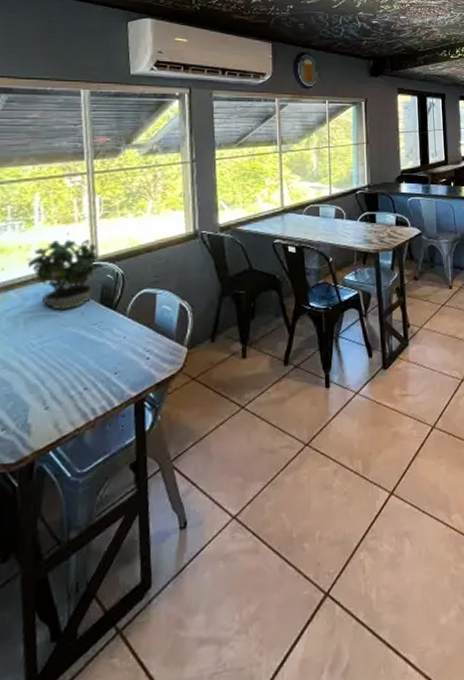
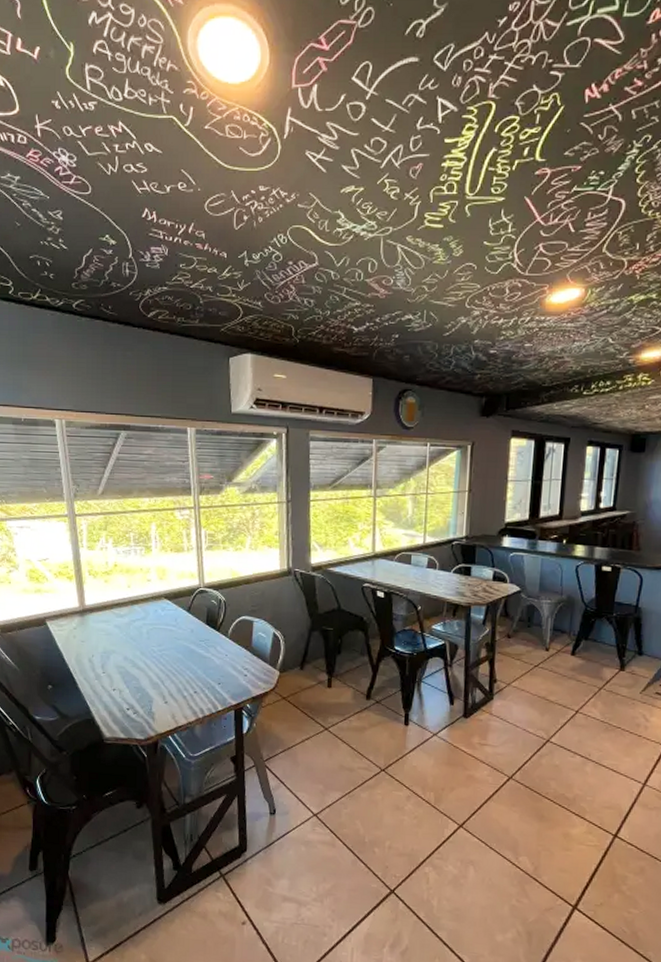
potted plant: present [27,233,99,311] -> none [147,560,205,626]

